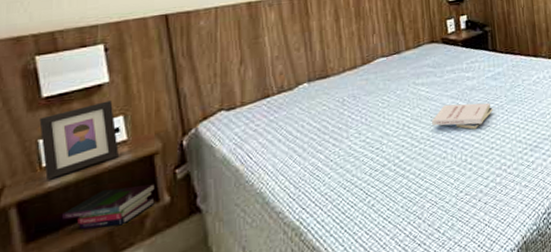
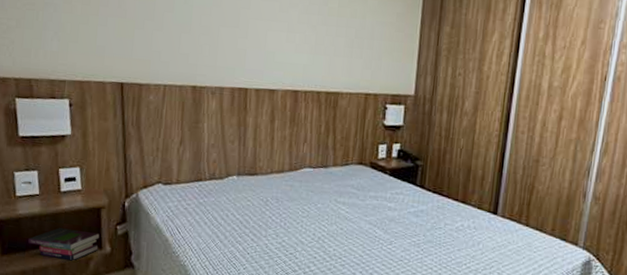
picture frame: present [39,100,119,180] -> none [15,151,74,208]
books: present [432,102,493,130] -> none [346,229,409,260]

